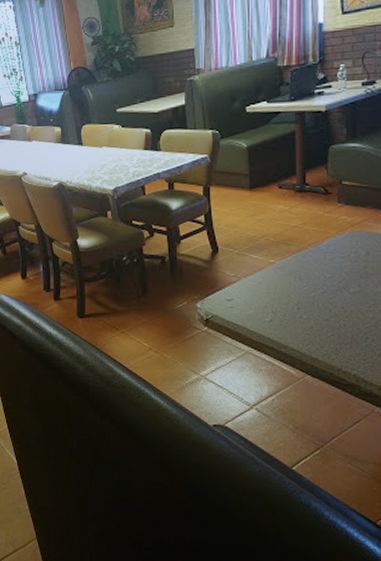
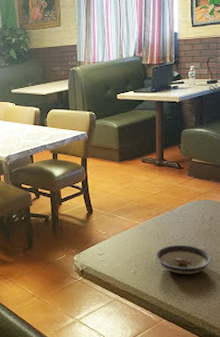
saucer: none [297,286,368,322] -> present [155,244,212,274]

